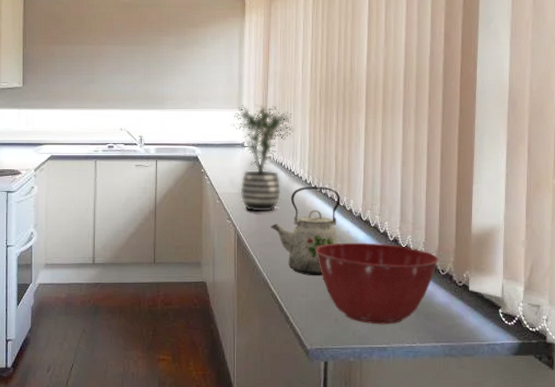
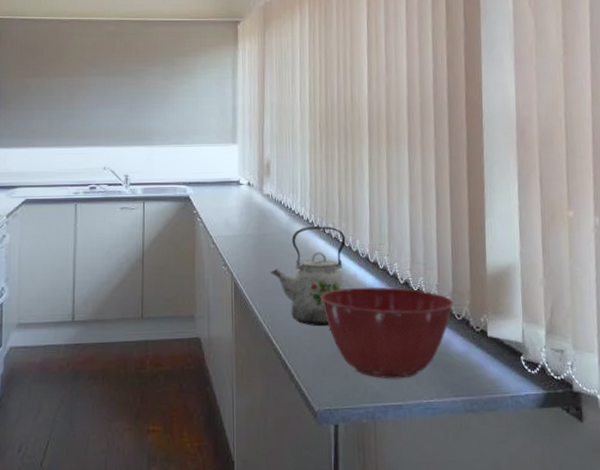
potted plant: present [231,104,293,212] -> none [225,137,293,256]

